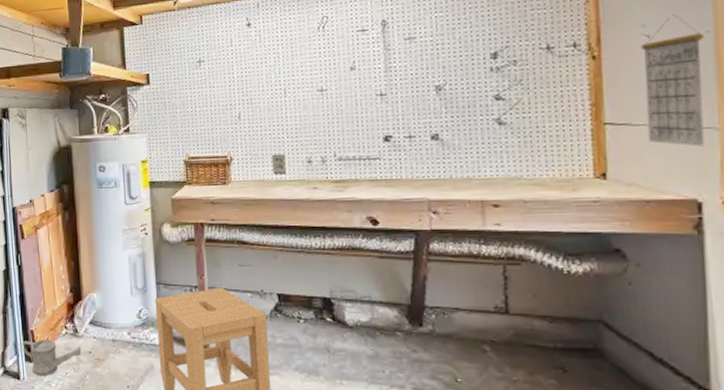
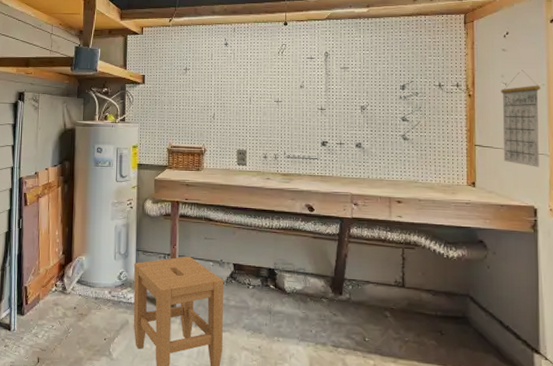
watering can: present [21,340,81,377] -> none [15,295,68,328]

